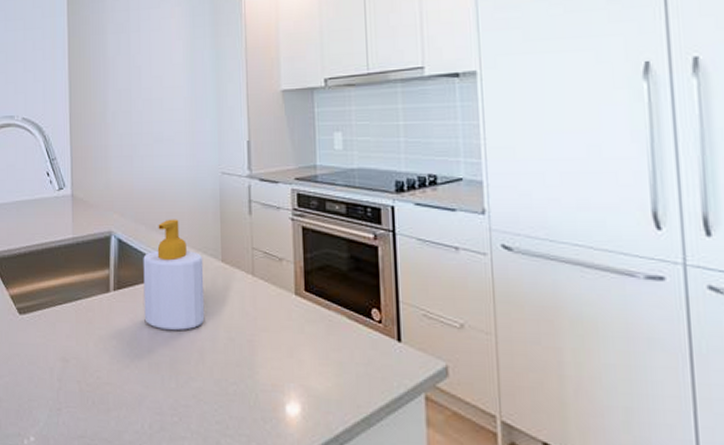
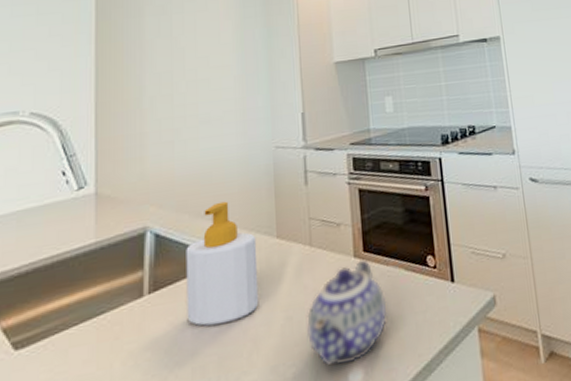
teapot: none [248,299,327,396] -> present [307,260,388,366]

